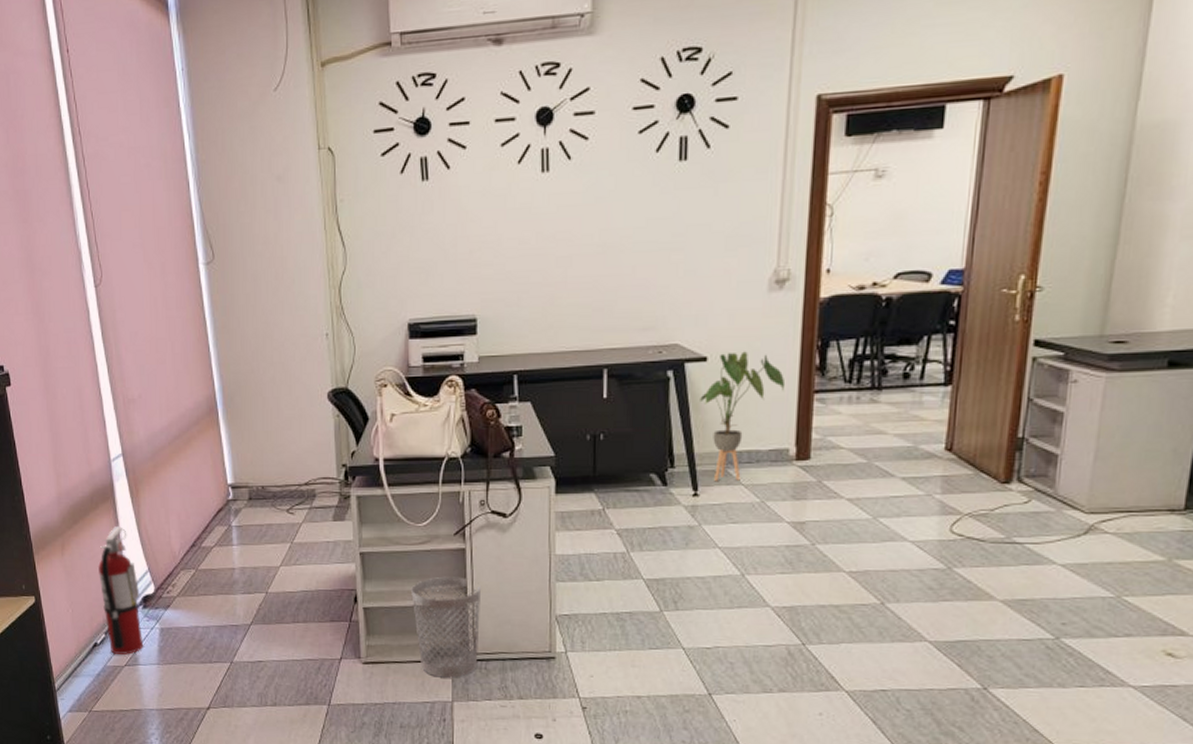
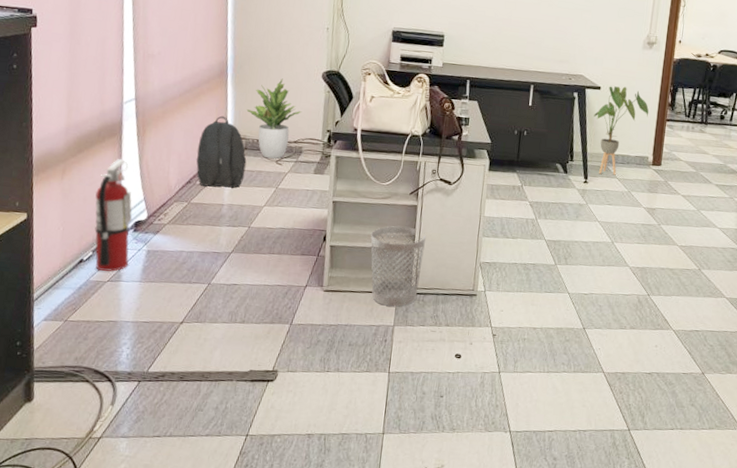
backpack: none [197,462,254,549] -> present [196,115,247,188]
potted plant: none [245,406,310,508] -> present [246,78,302,159]

